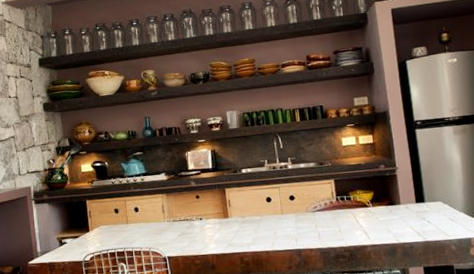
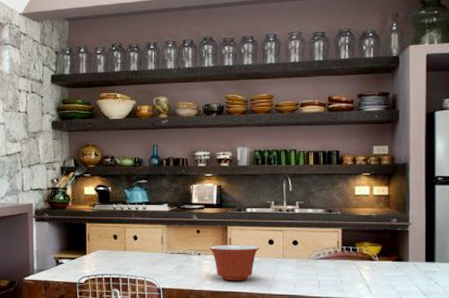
mixing bowl: none [209,204,258,242] -> present [209,244,259,280]

